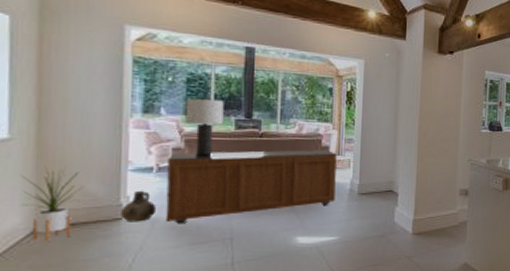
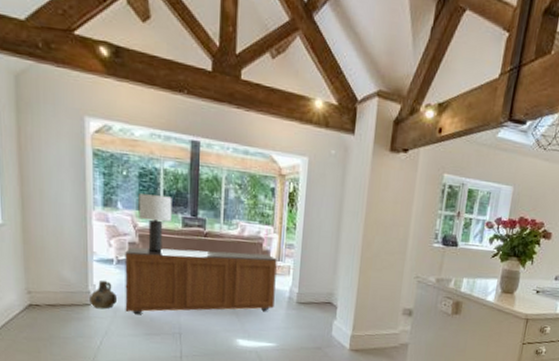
house plant: present [21,167,83,243] -> none [13,252,59,319]

